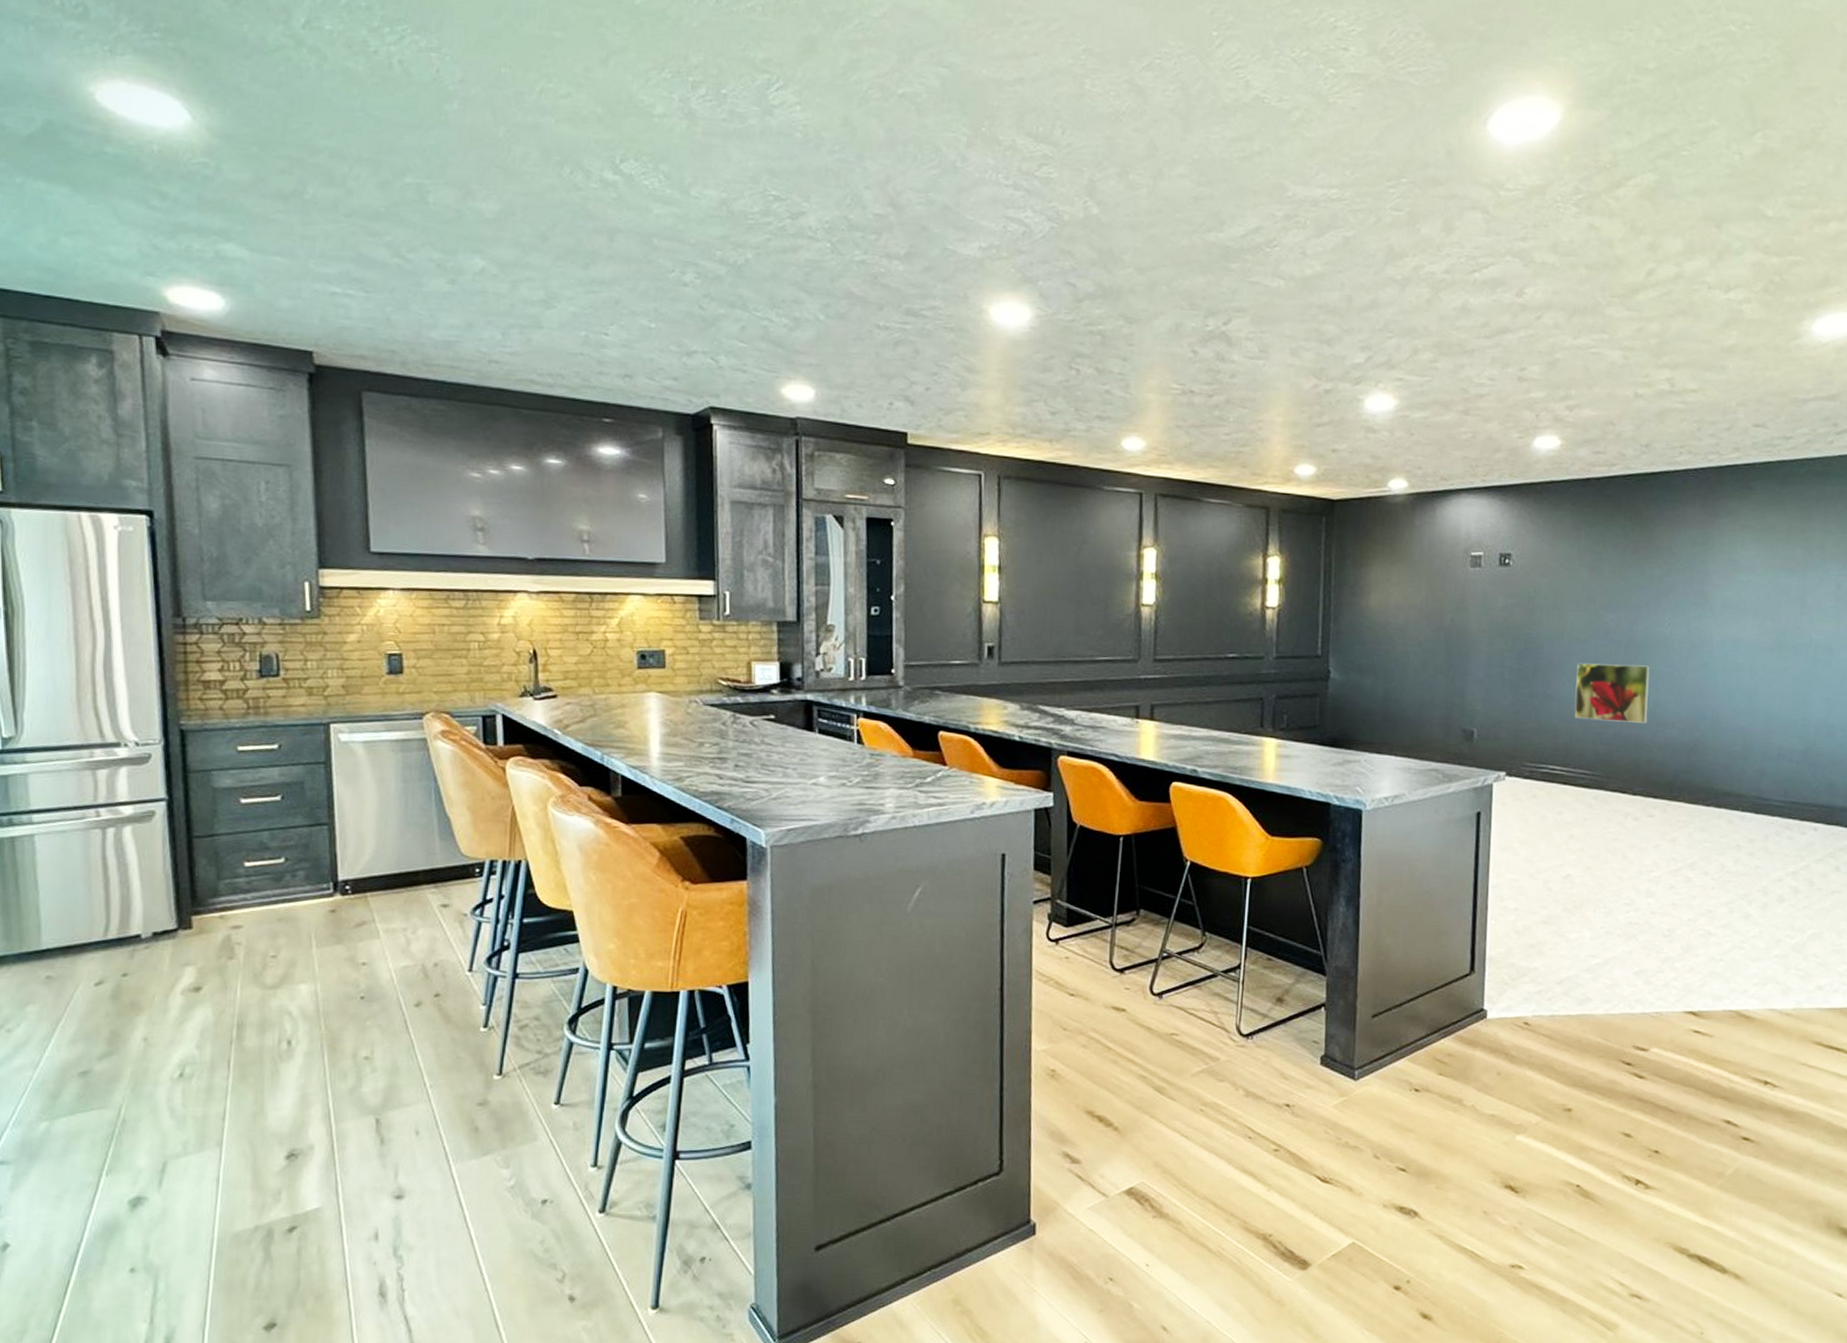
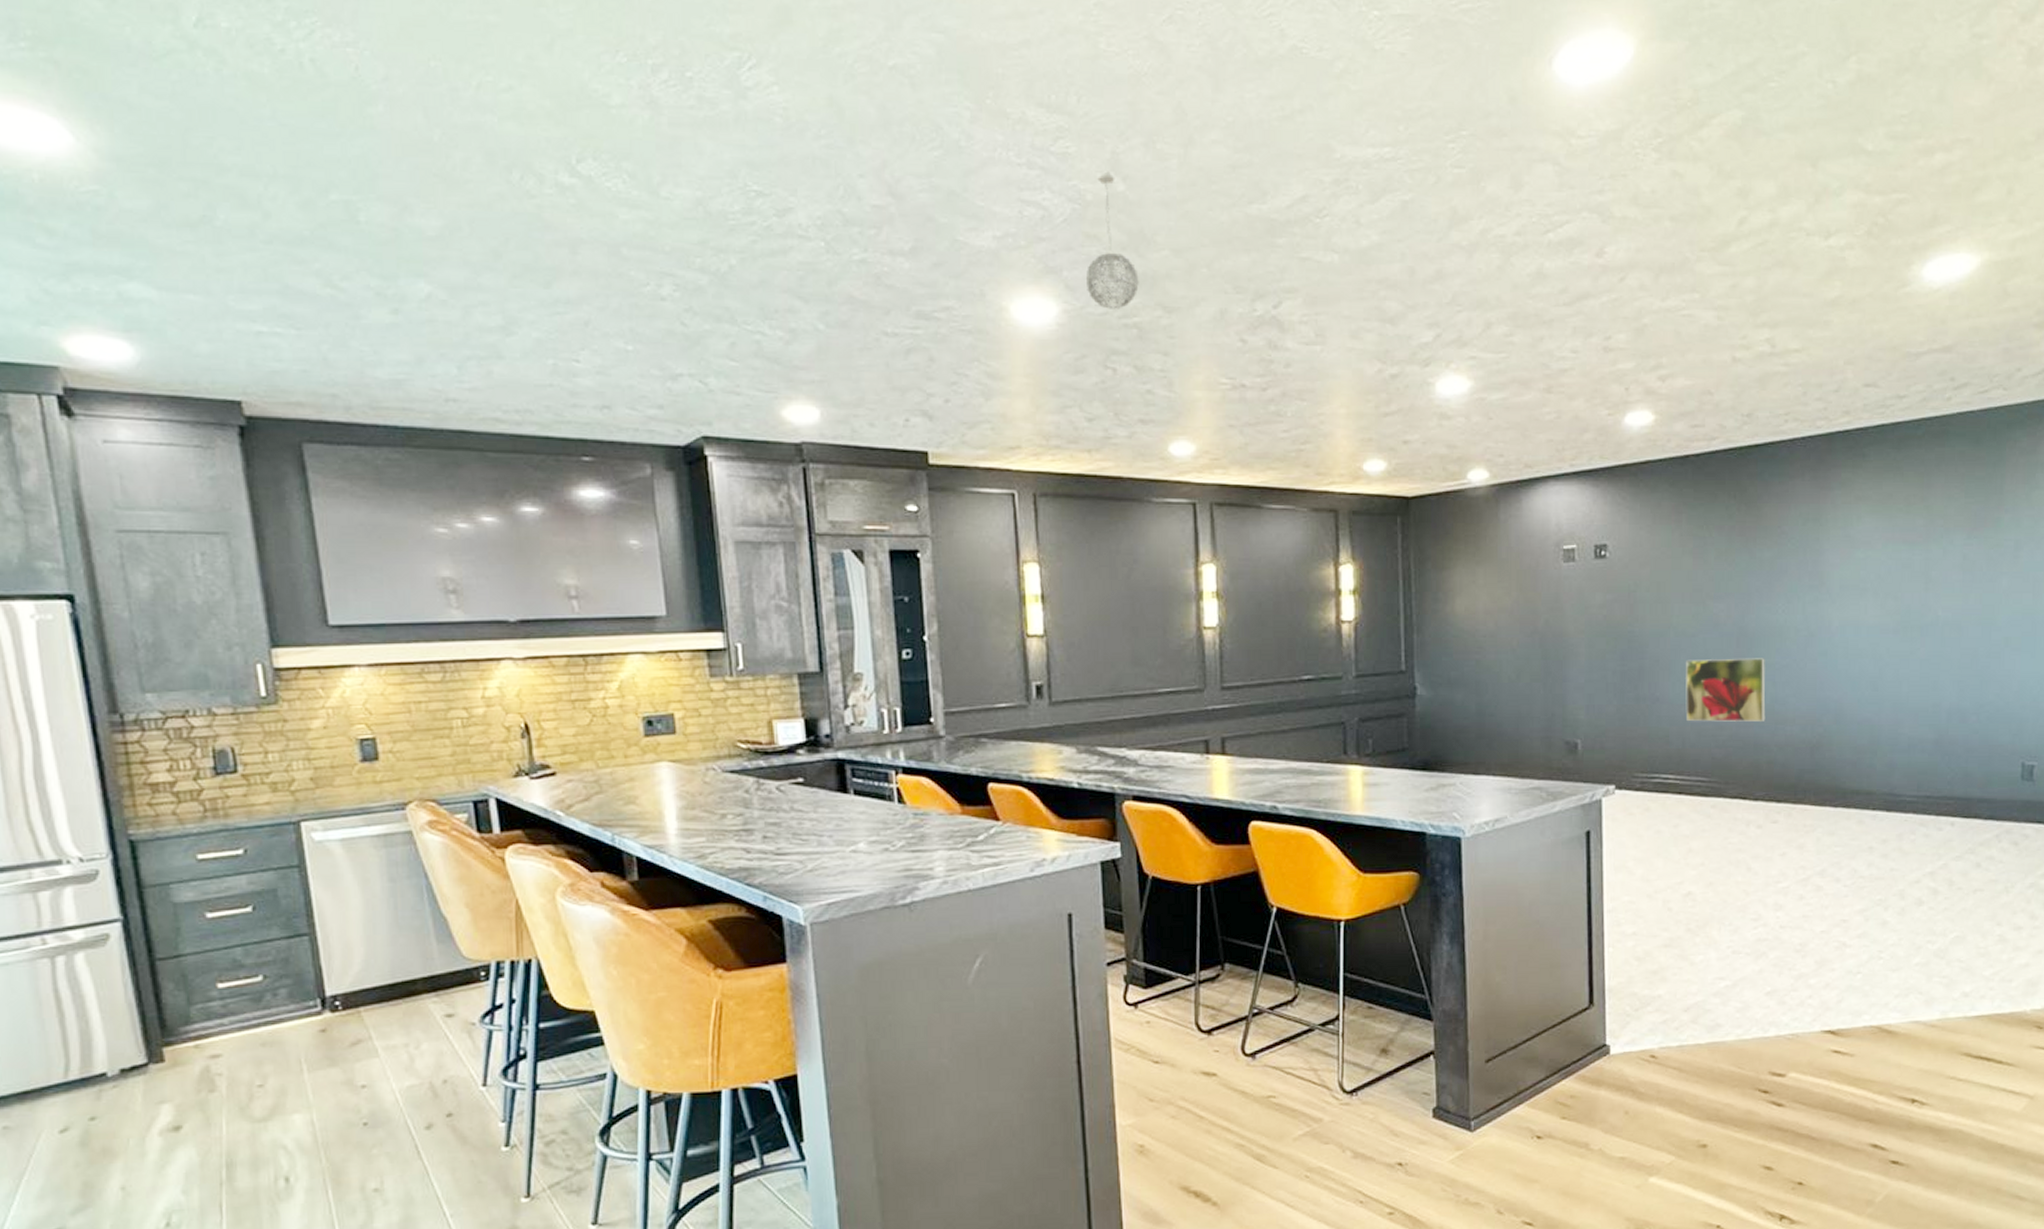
pendant light: none [1058,196,1106,318] -> present [1087,171,1139,310]

